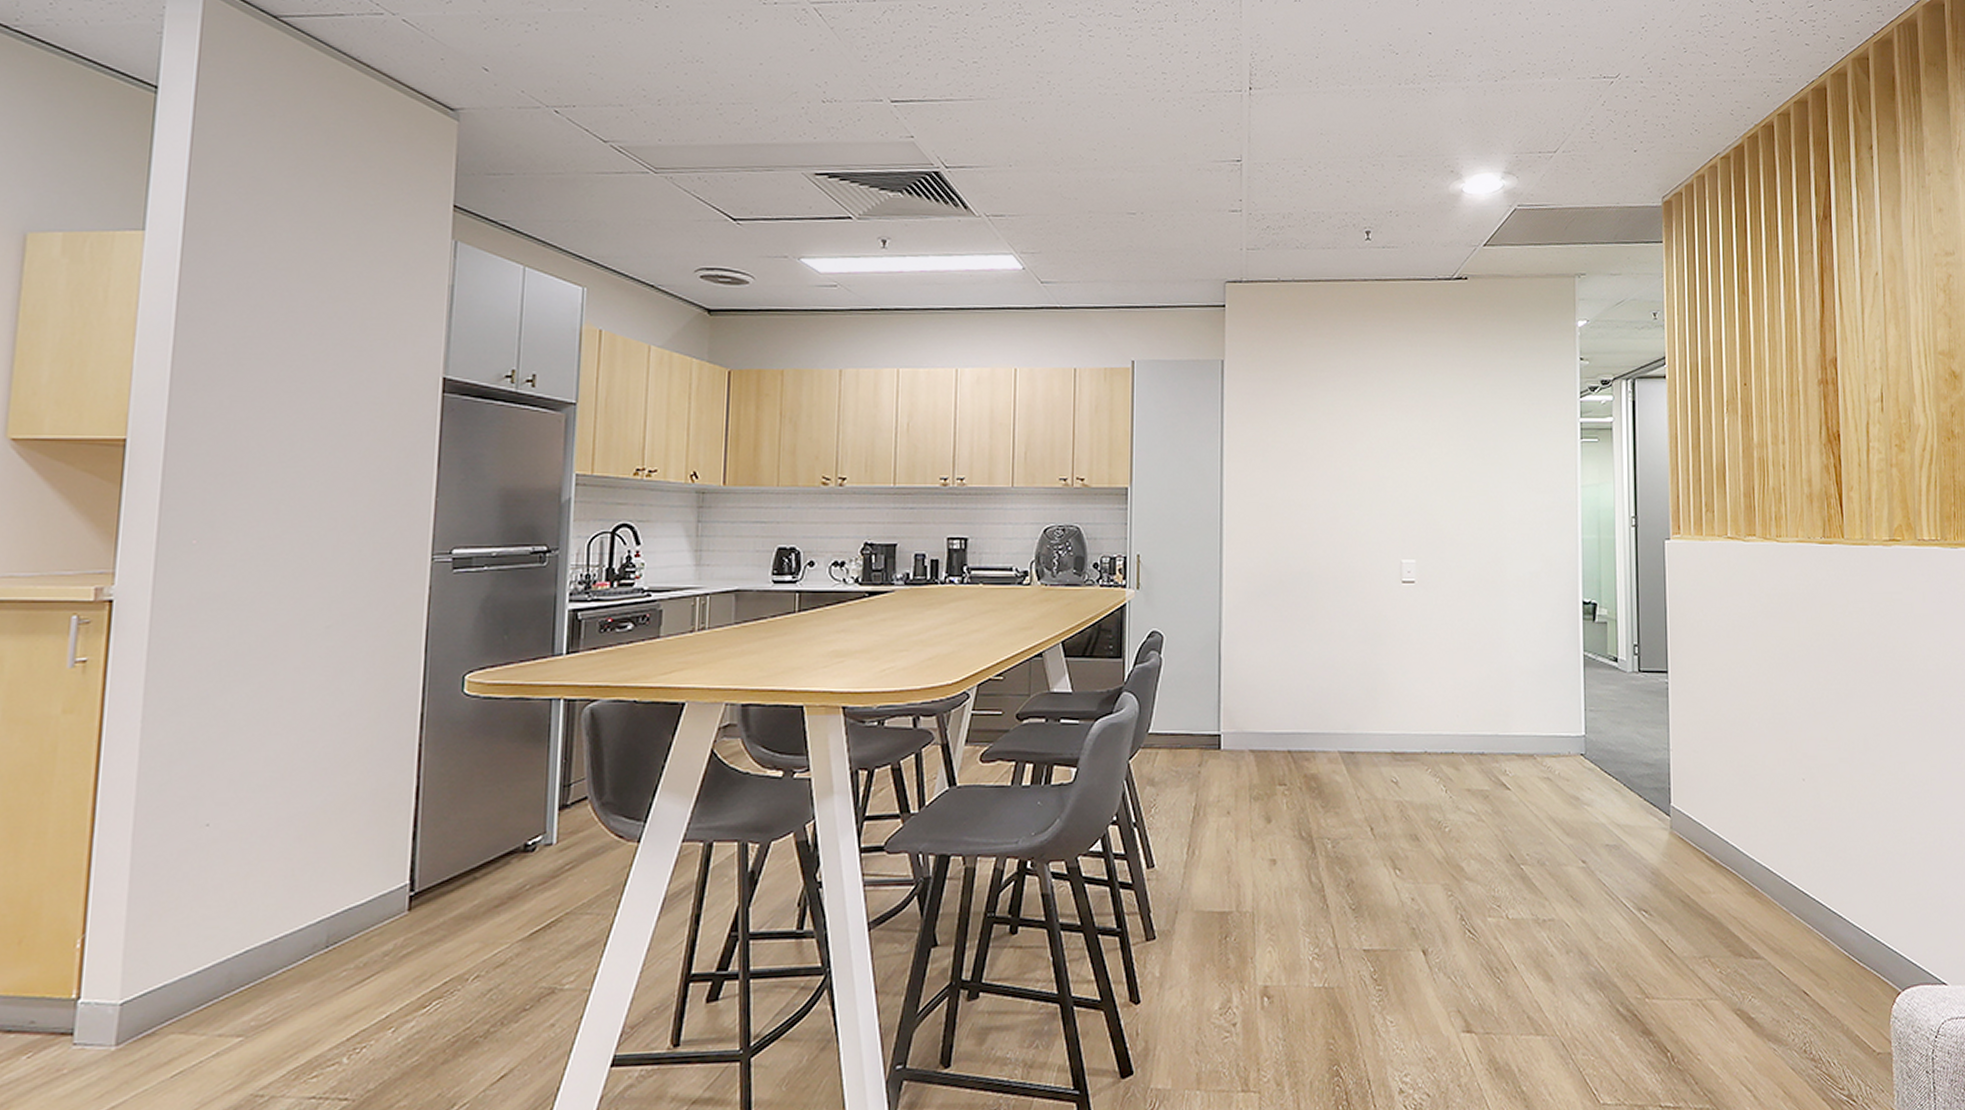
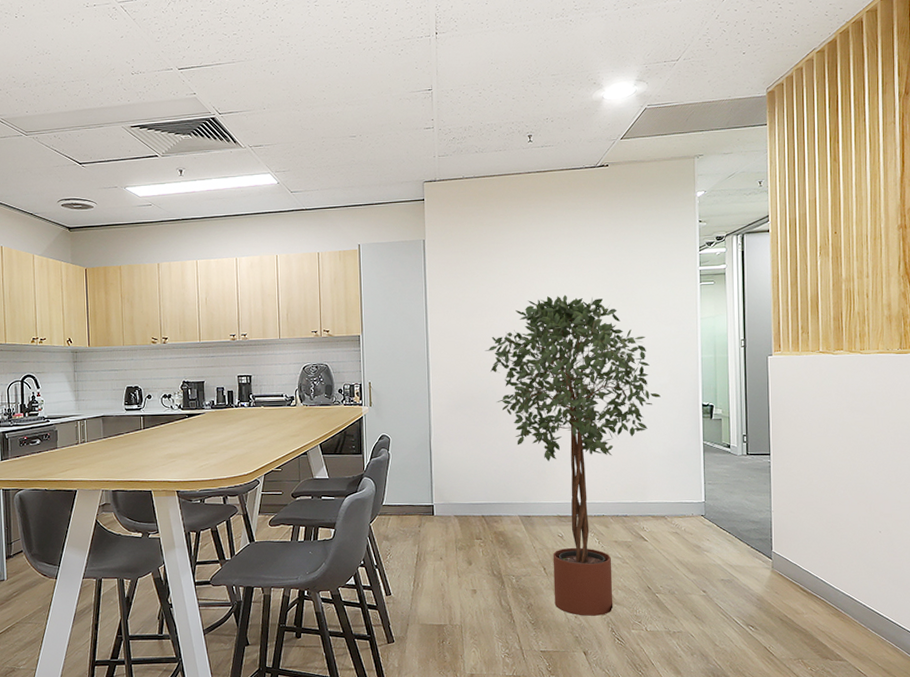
potted tree: none [1299,445,1530,898] -> present [484,294,661,616]

